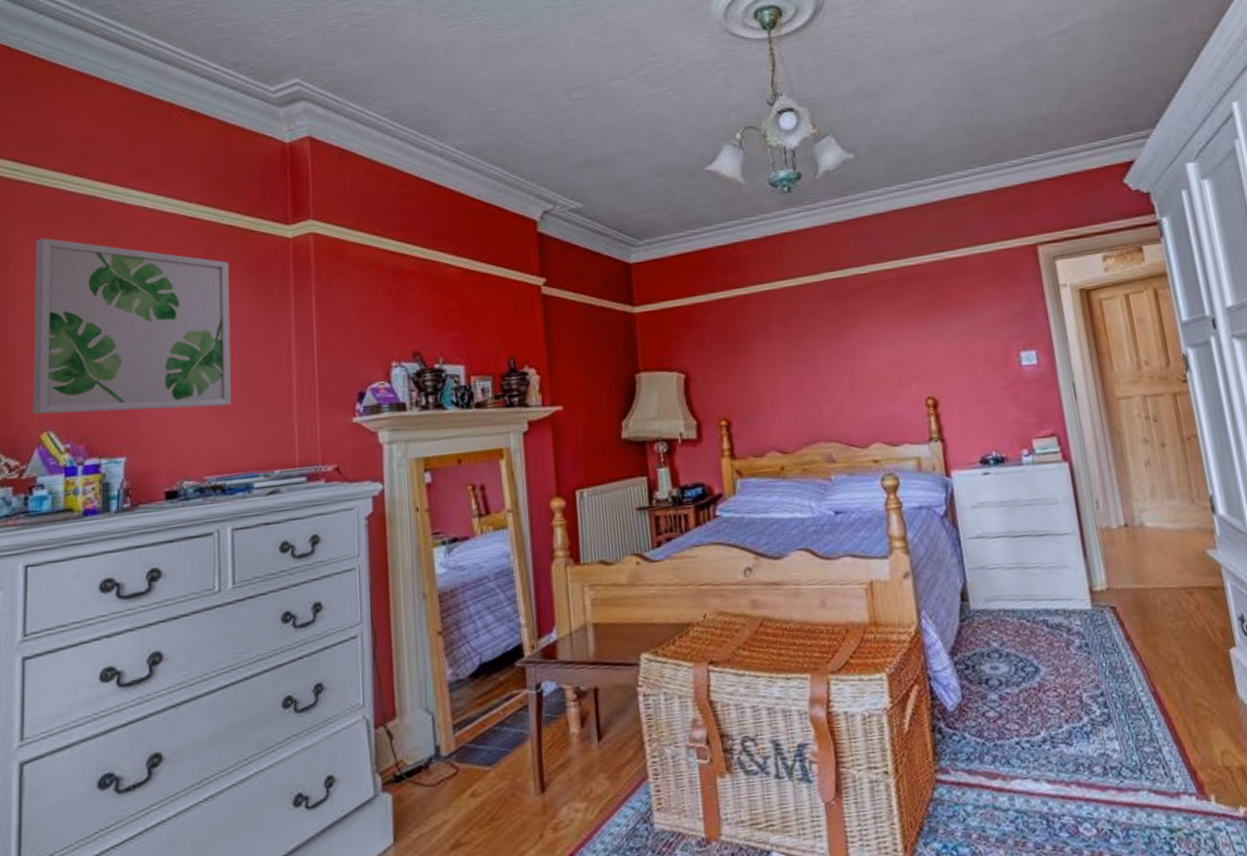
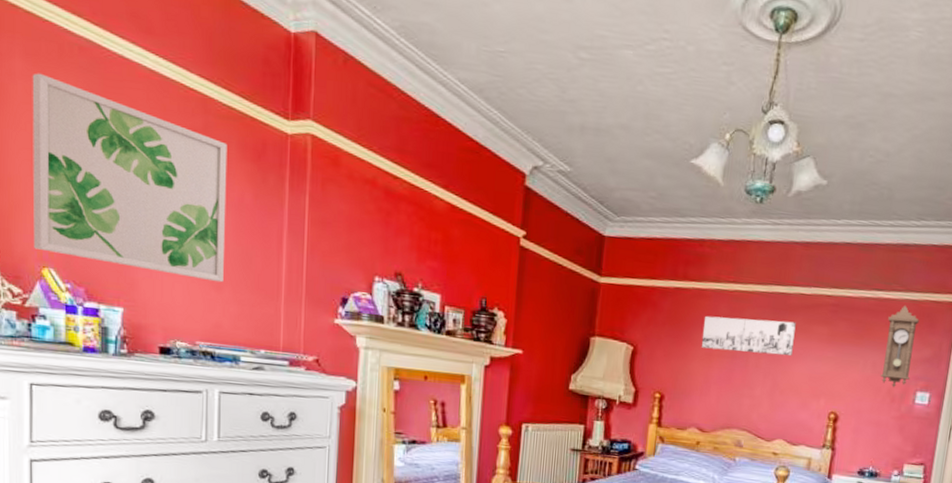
wall art: none [757,306,865,358] -> present [701,315,796,356]
pendulum clock: none [961,260,1008,354] -> present [880,305,919,388]

